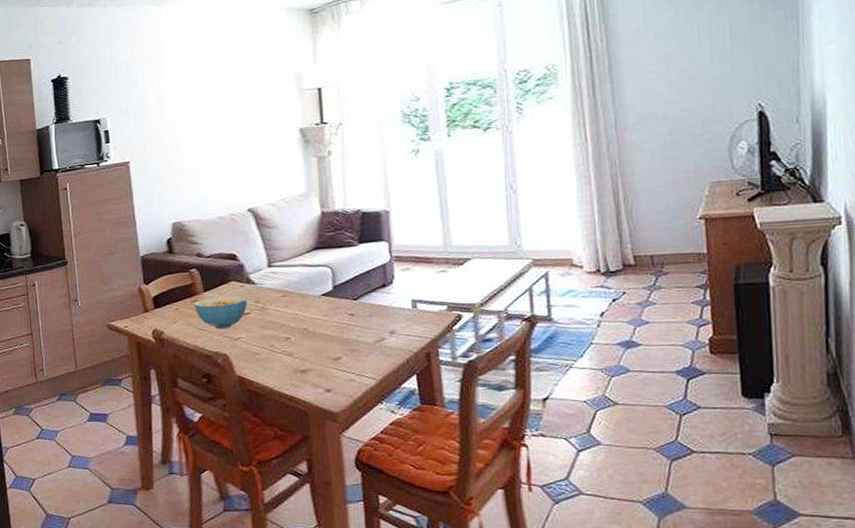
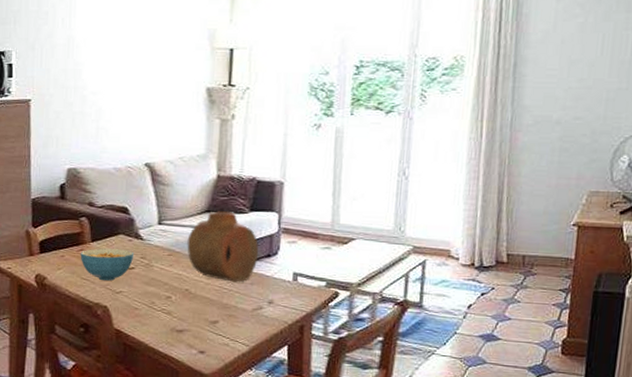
vase: none [299,246,374,316] -> present [187,211,259,283]

